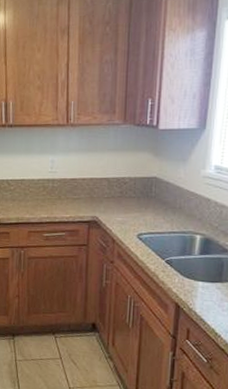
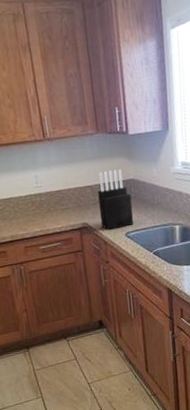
knife block: none [112,165,151,228] -> present [98,169,134,230]

